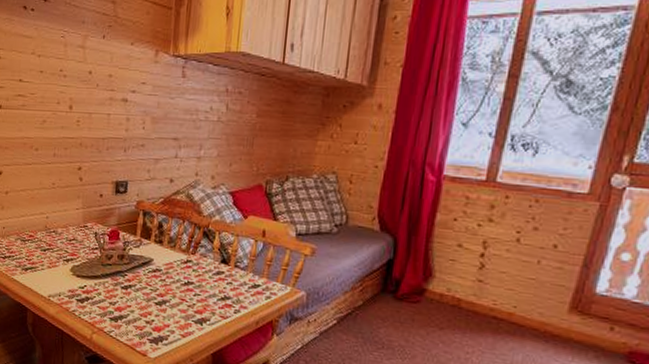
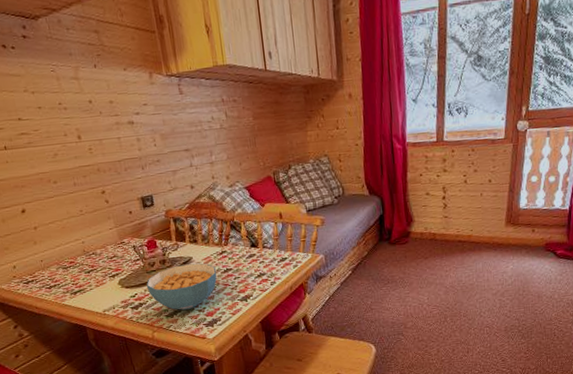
cereal bowl: none [97,264,176,318] -> present [146,263,217,310]

